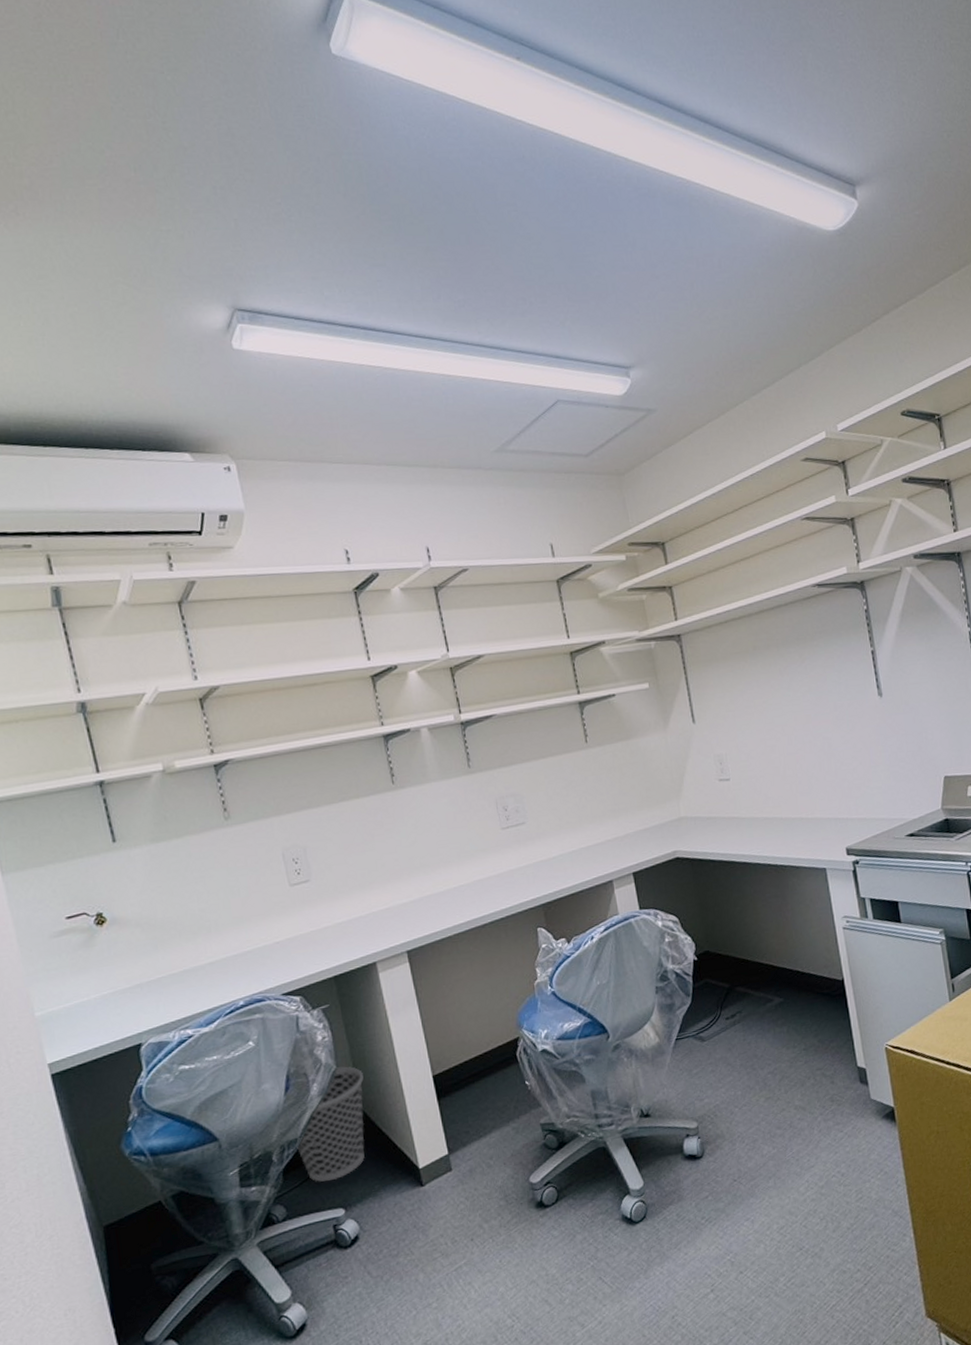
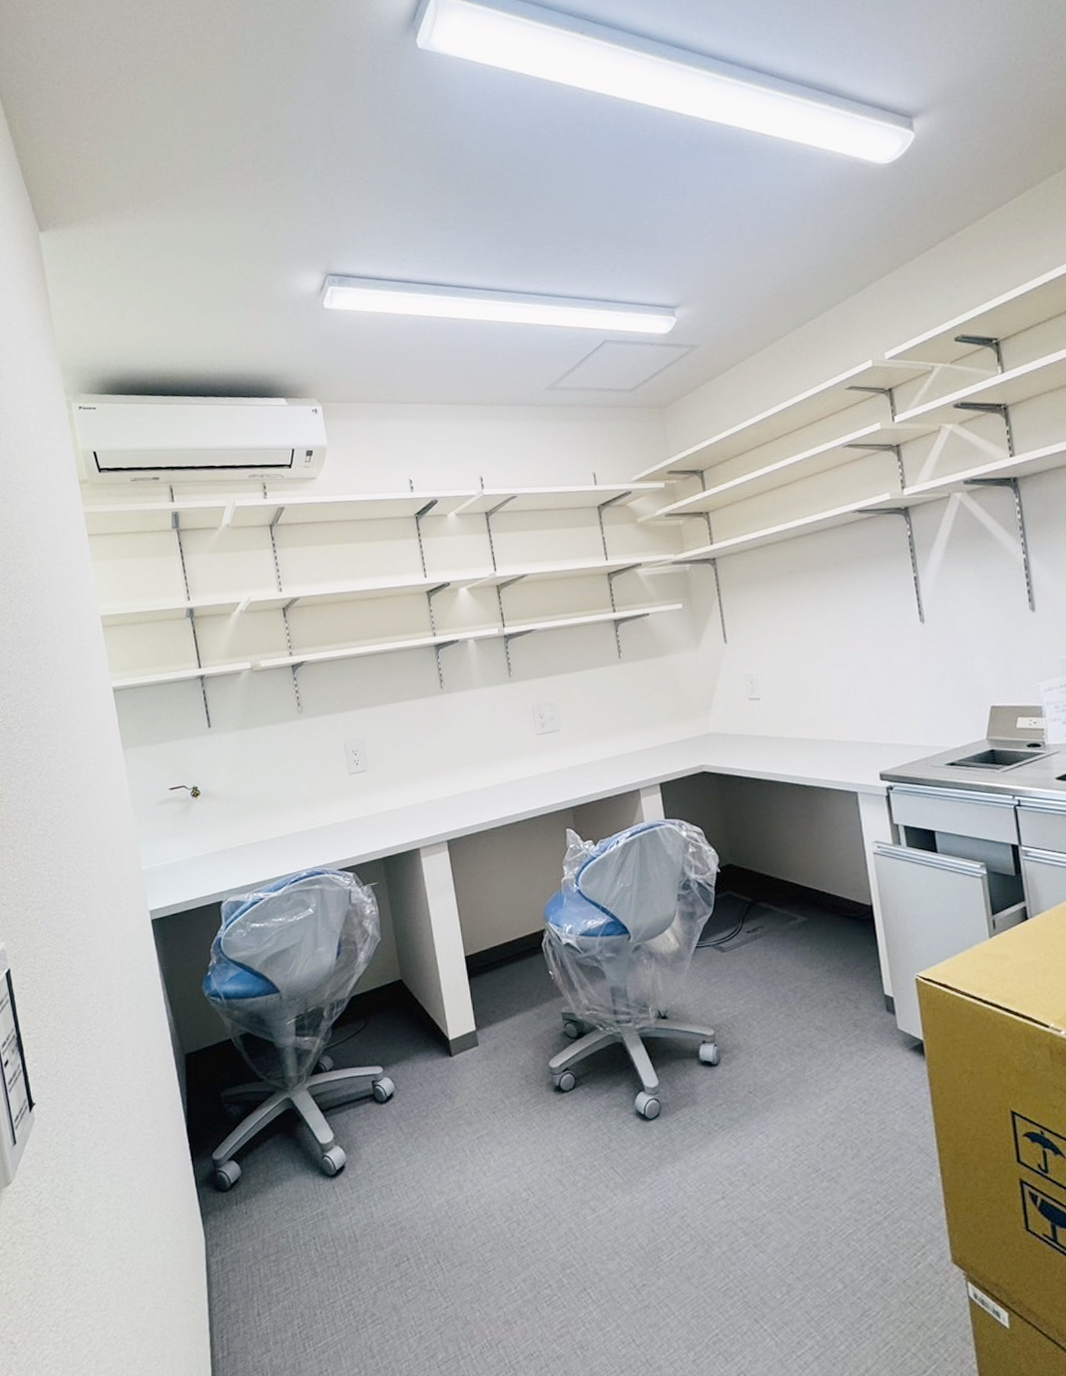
wastebasket: present [297,1066,365,1182] -> none [344,939,404,1040]

